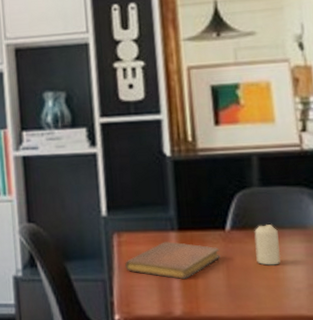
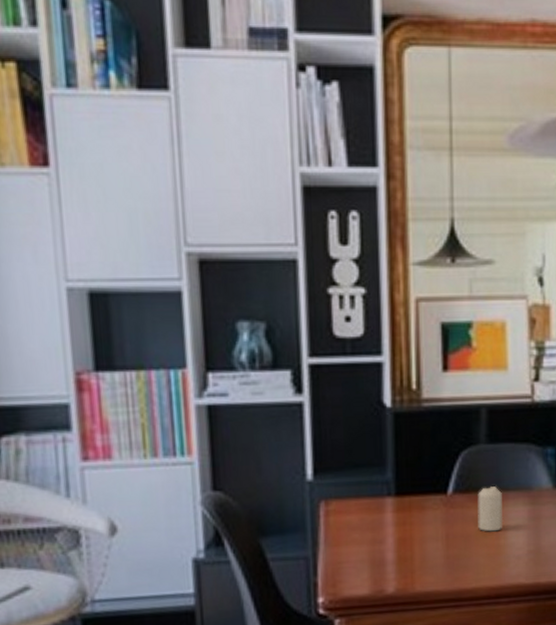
notebook: present [124,241,221,279] -> none [331,508,440,552]

